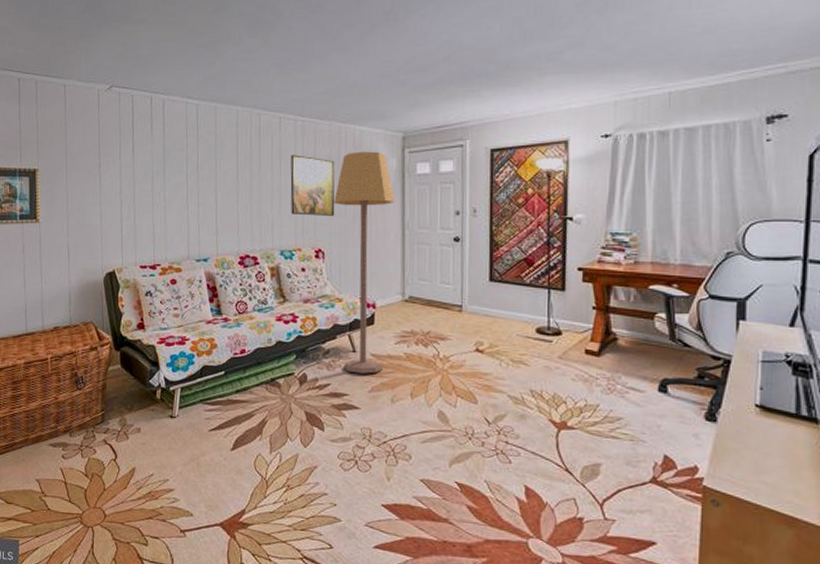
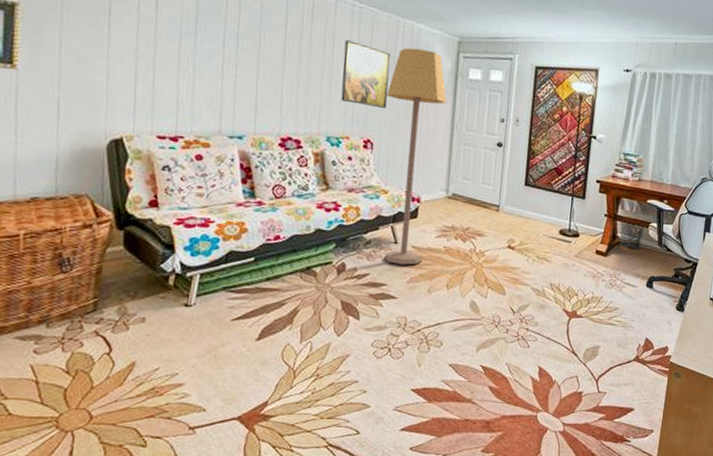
waste bin: none [615,312,649,346] -> present [619,220,645,249]

